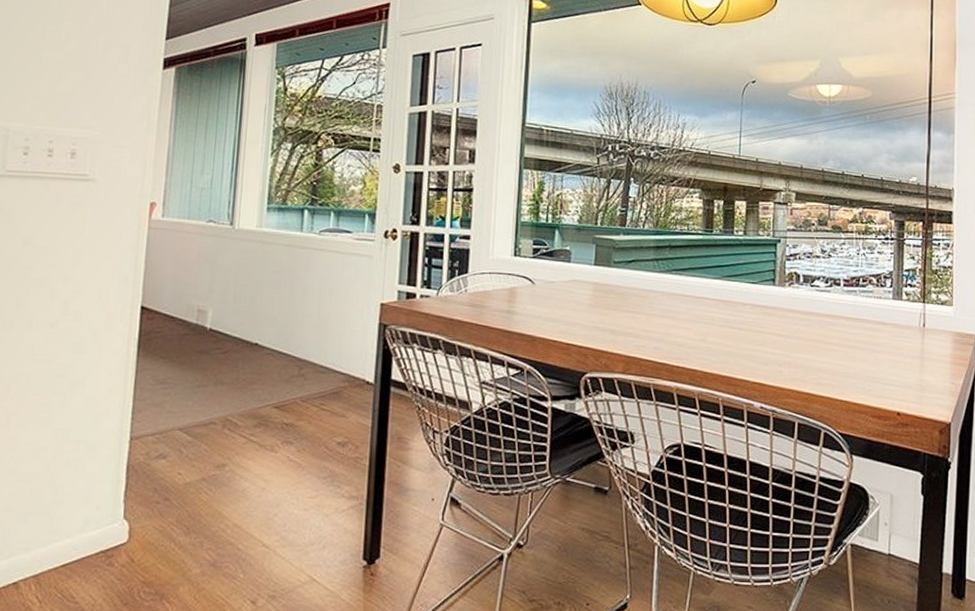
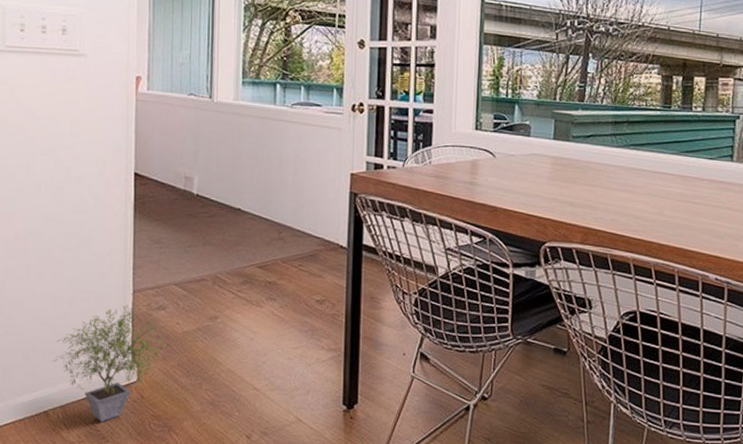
potted plant: none [30,454,168,592] -> present [53,305,169,422]

